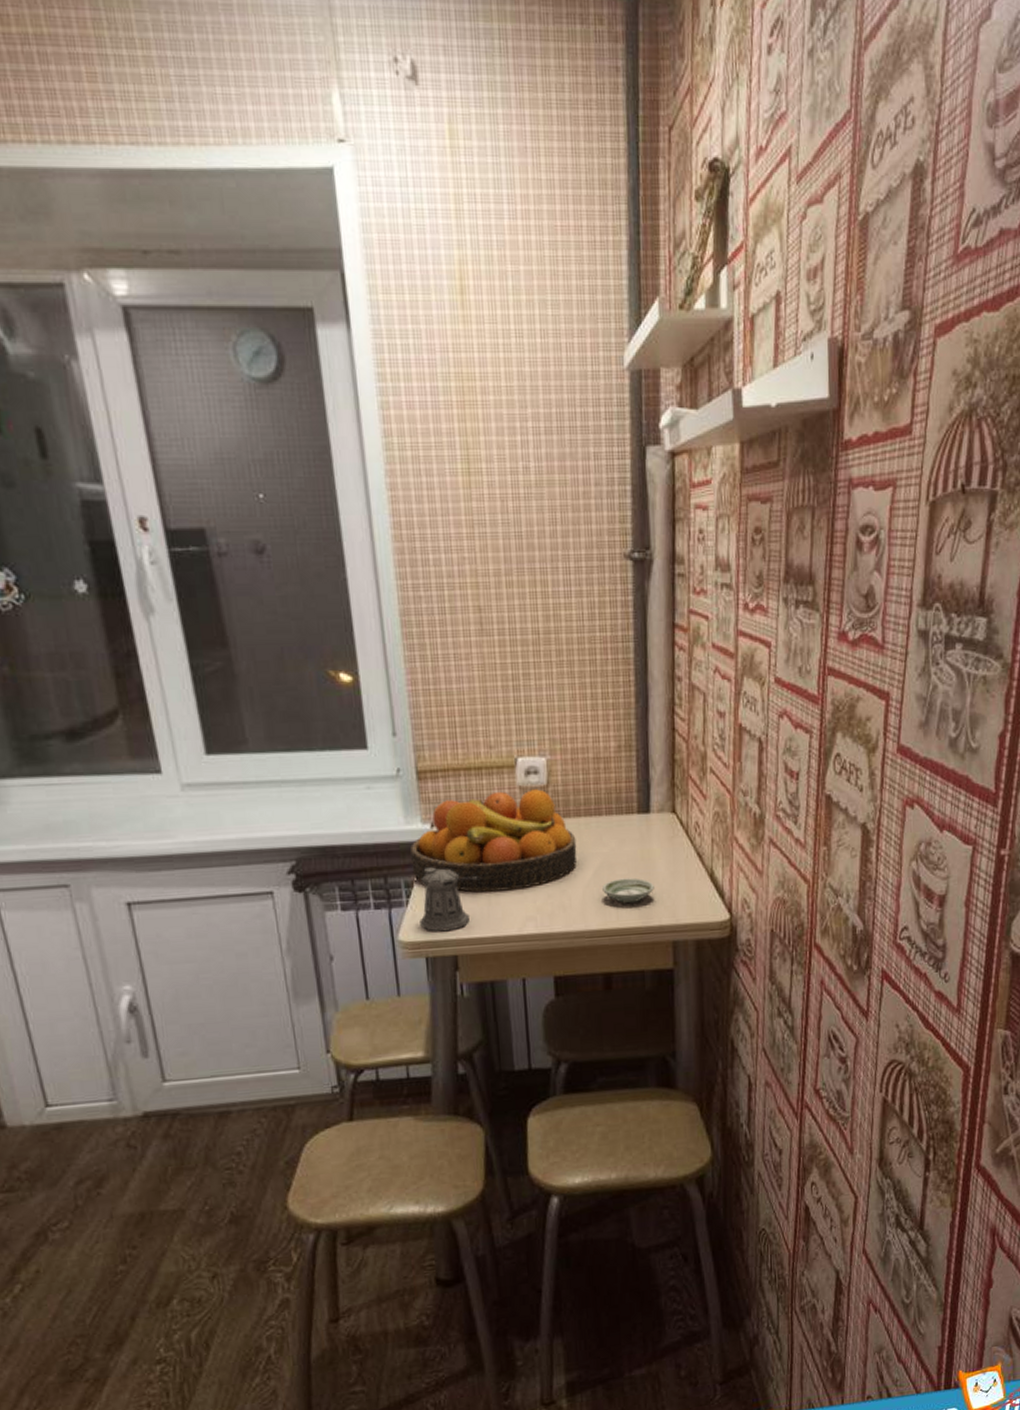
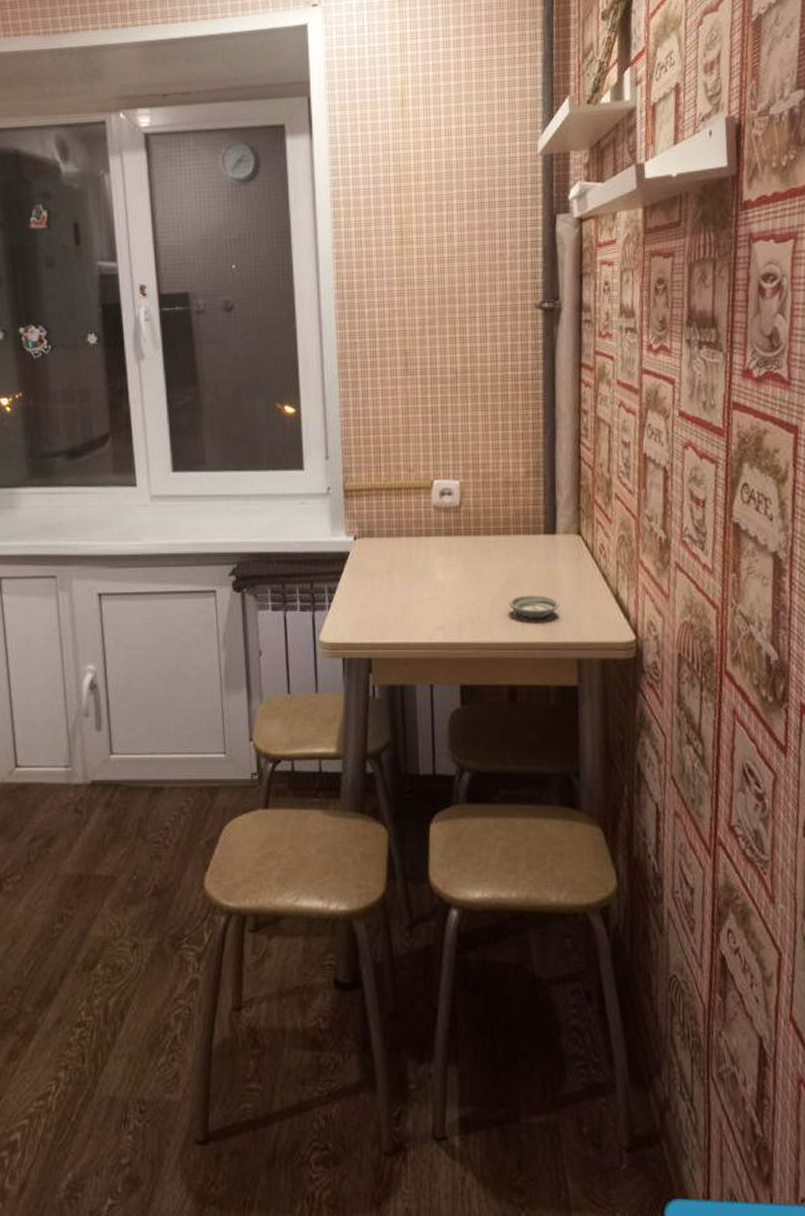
fruit bowl: present [409,789,577,892] -> none [334,509,486,601]
pepper shaker: present [420,867,481,932] -> none [339,576,396,635]

